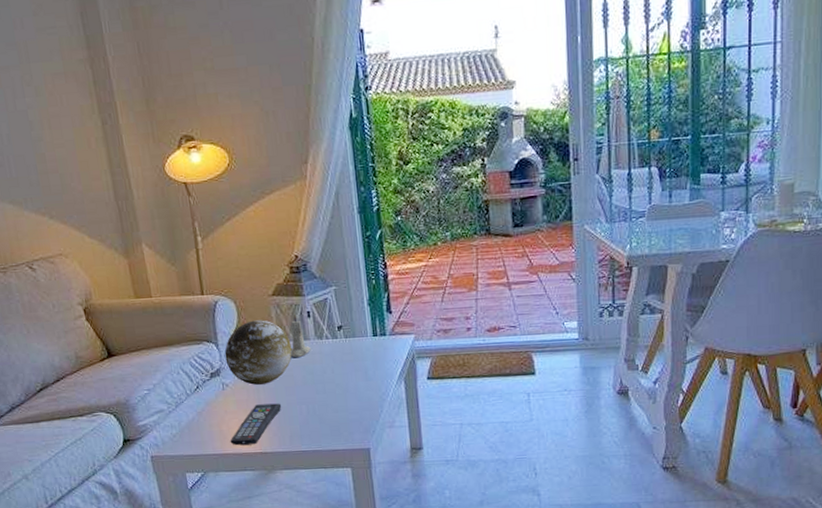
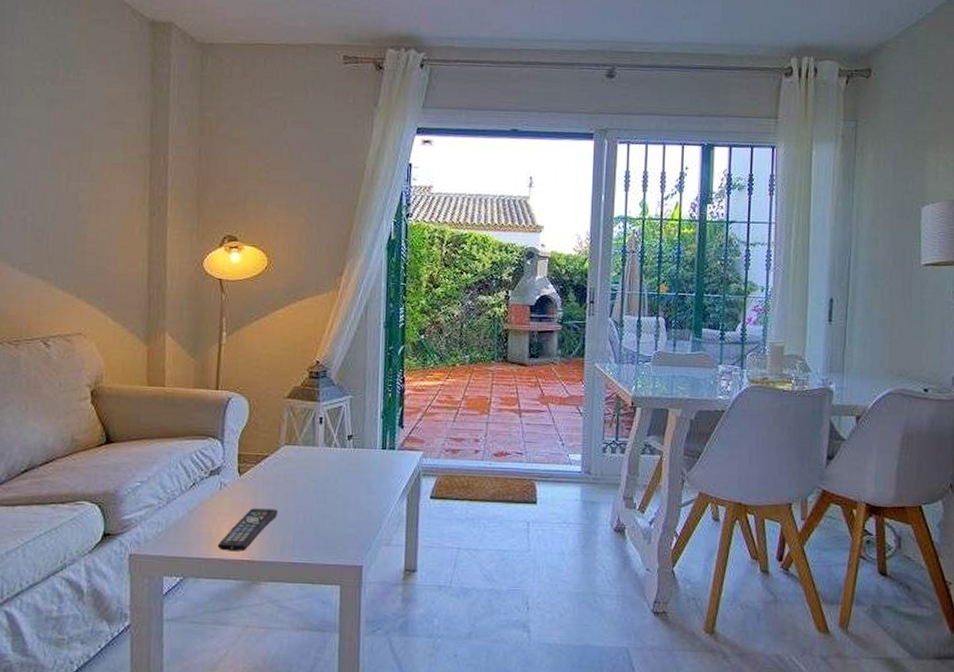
decorative orb: present [224,320,292,385] -> none [228,421,299,488]
candle: present [290,314,311,357] -> none [297,418,318,463]

